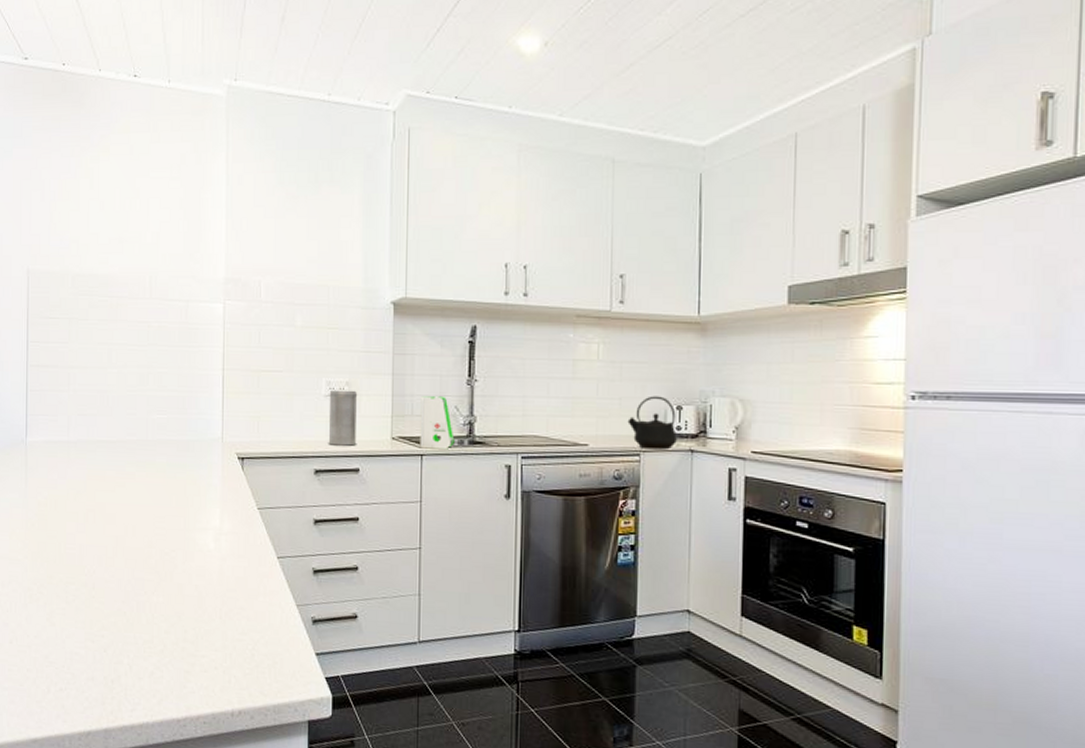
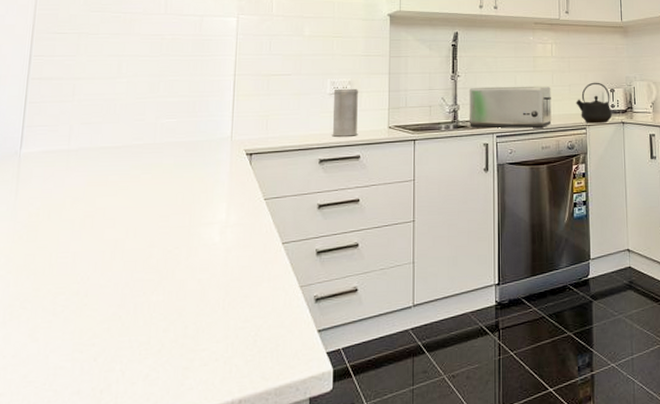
soap dispenser: present [420,396,455,449] -> none [413,90,442,135]
toaster: none [487,395,595,451] -> present [468,86,552,129]

